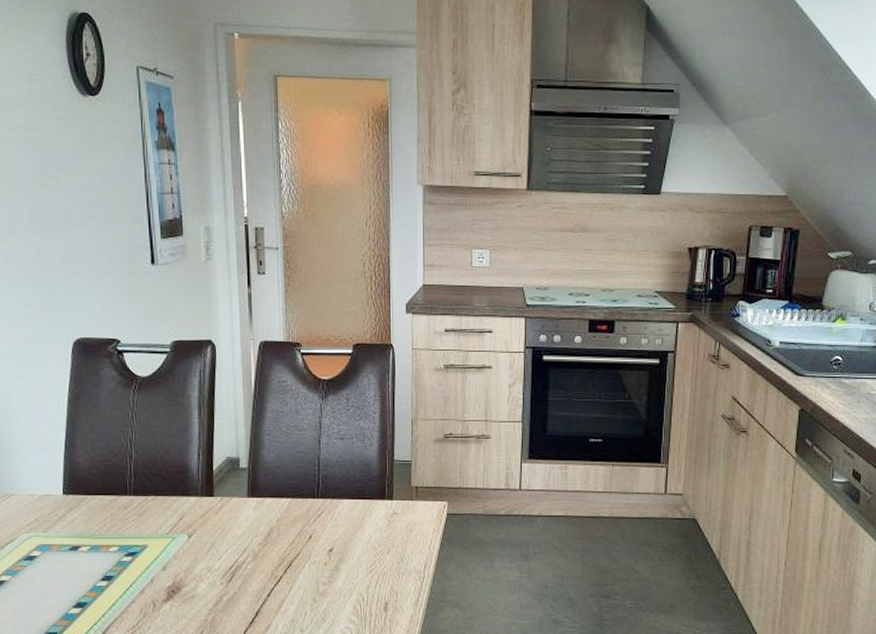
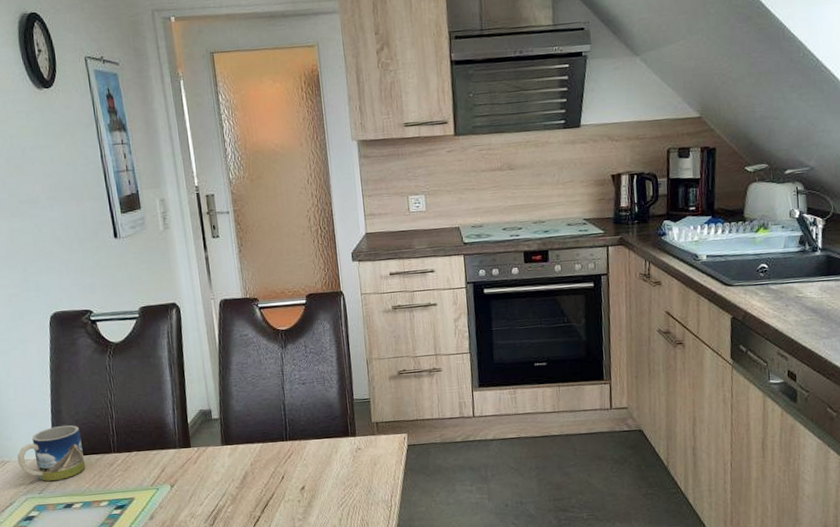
mug: none [23,460,98,519] -> present [17,425,86,481]

